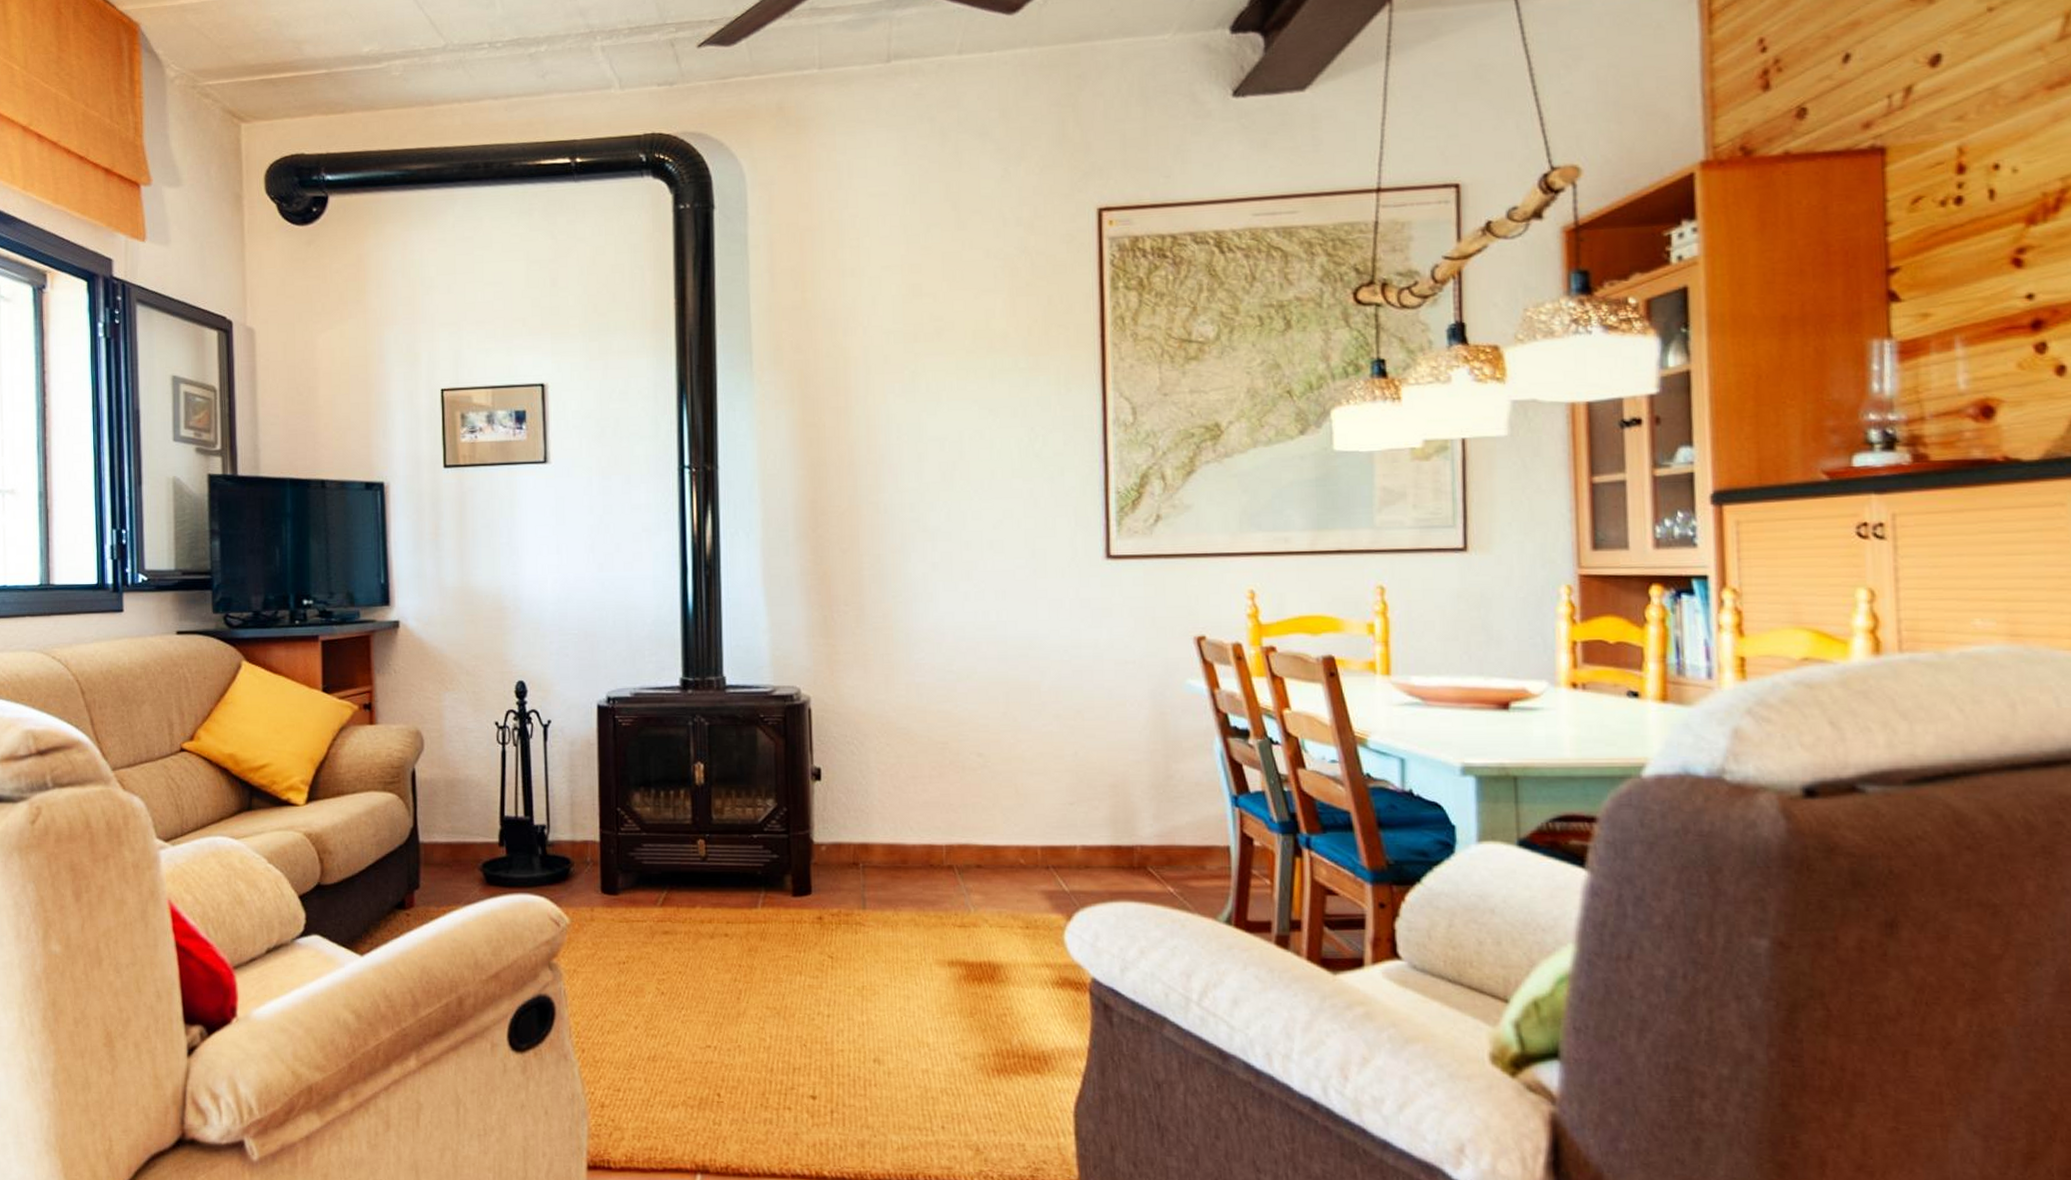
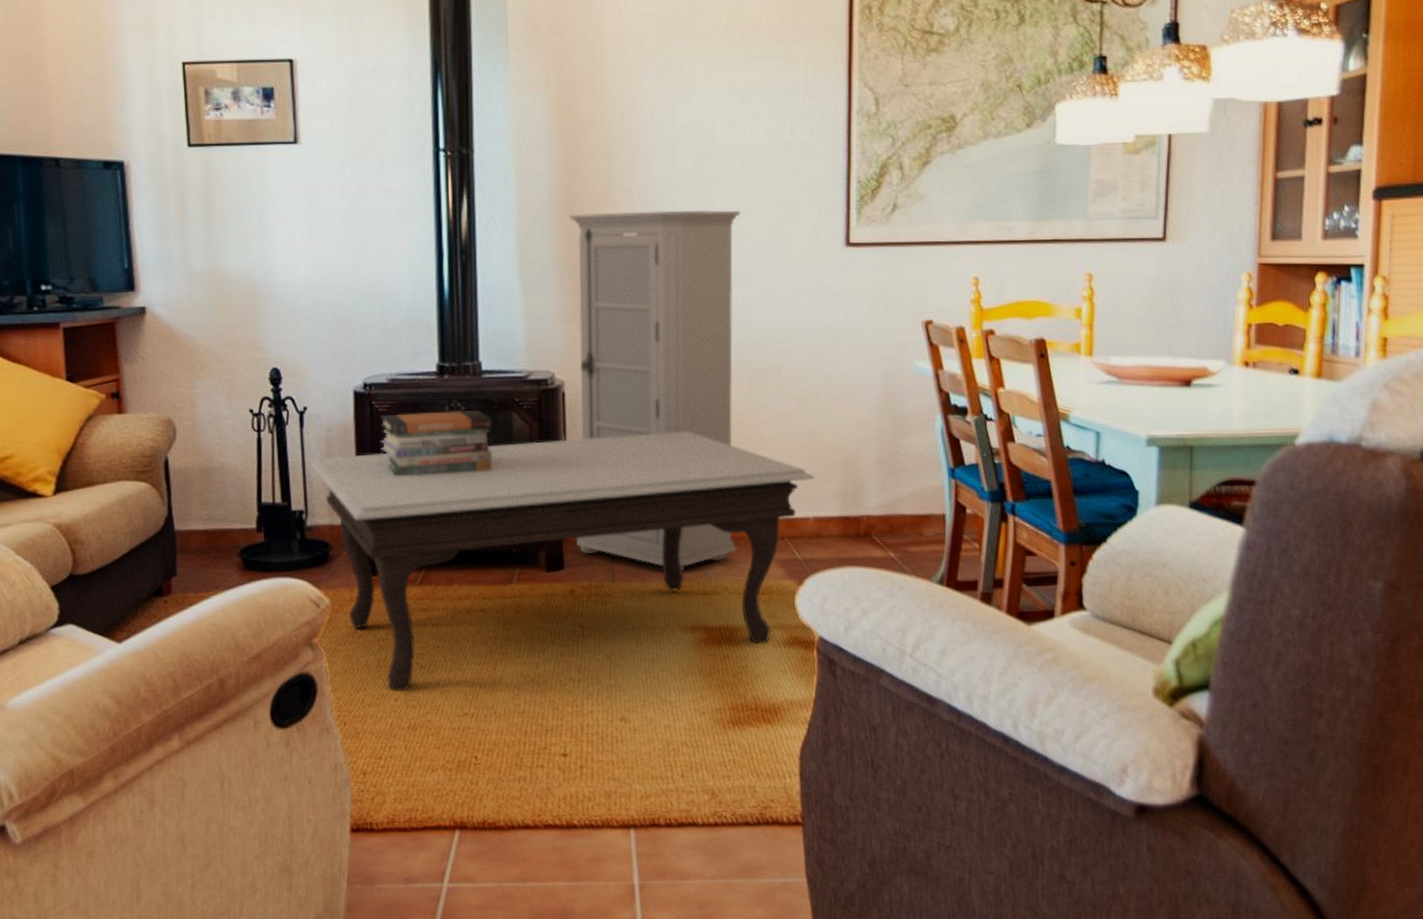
coffee table: none [553,751,1081,1019] -> present [310,431,815,692]
book stack: none [623,725,737,793] -> present [380,410,493,477]
cabinet: none [815,522,999,901] -> present [570,209,741,572]

